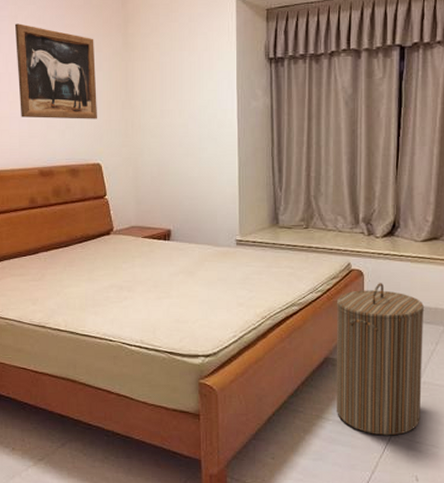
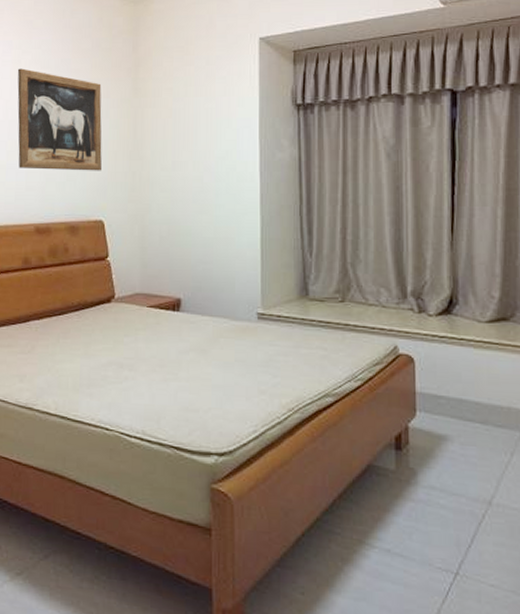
laundry hamper: present [336,283,425,436] -> none [380,372,495,574]

